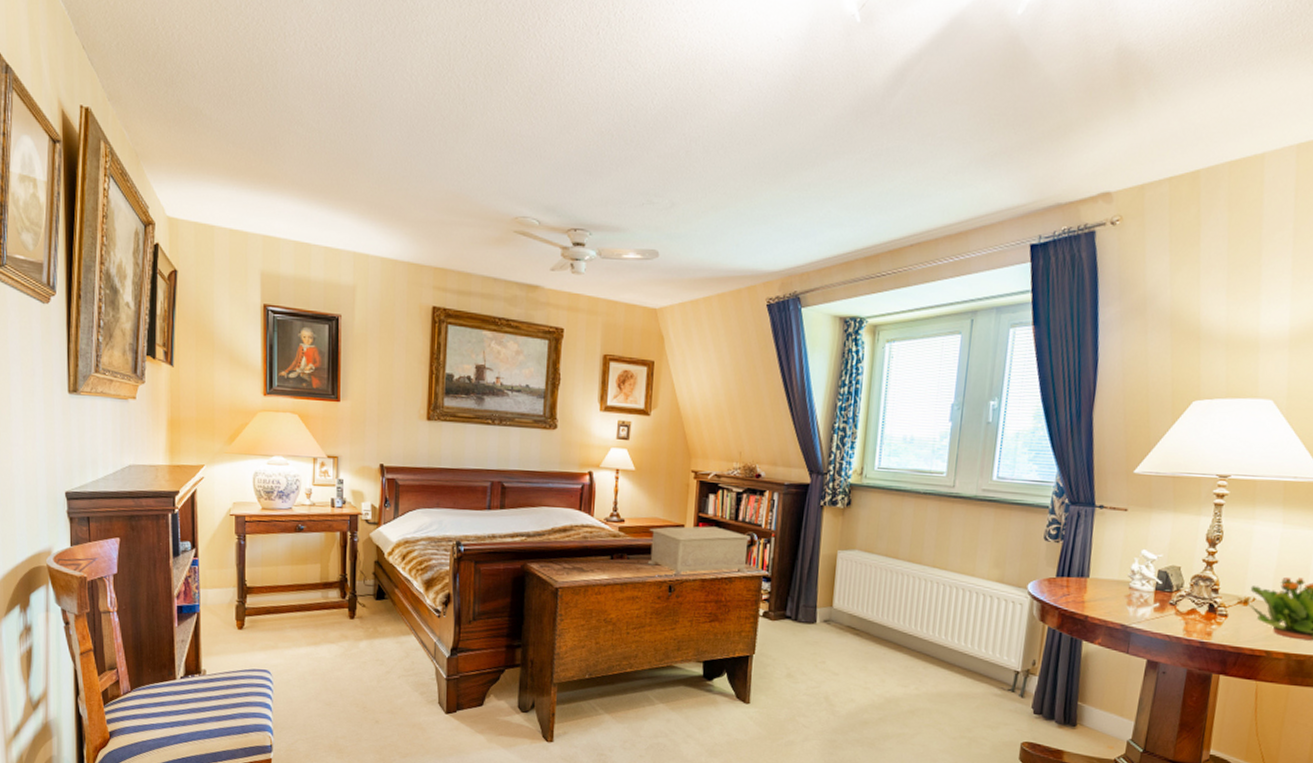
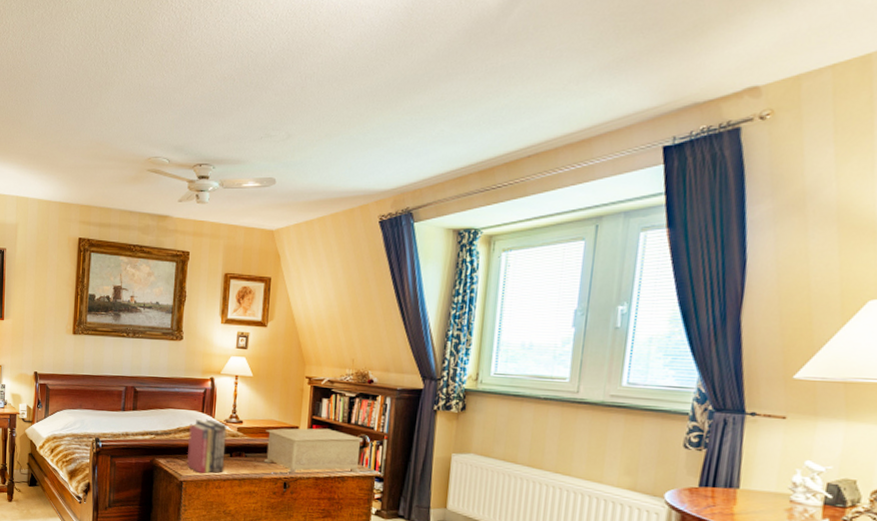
books: none [562,518,607,580] -> present [186,419,227,474]

